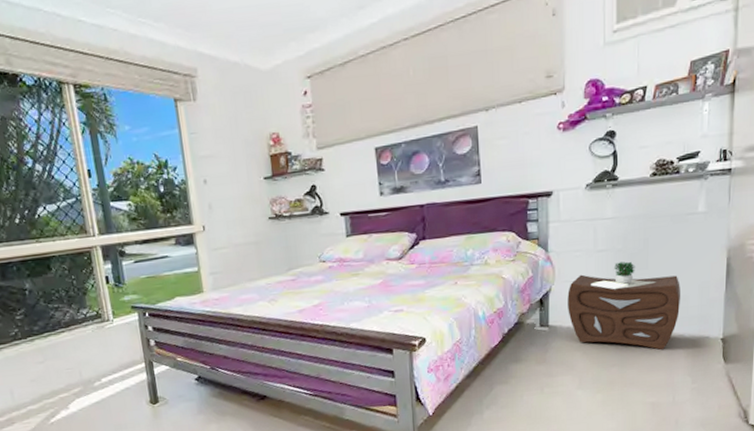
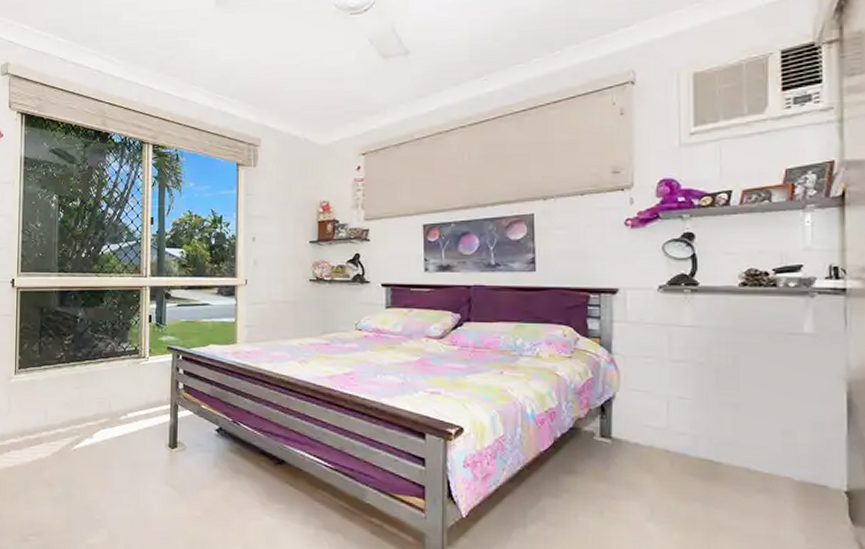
nightstand: present [567,261,680,351] -> none [635,377,784,493]

